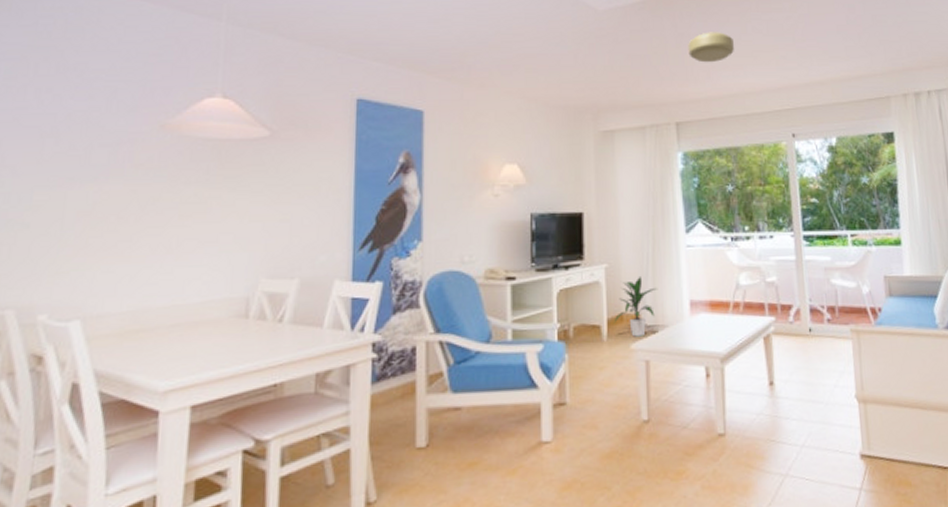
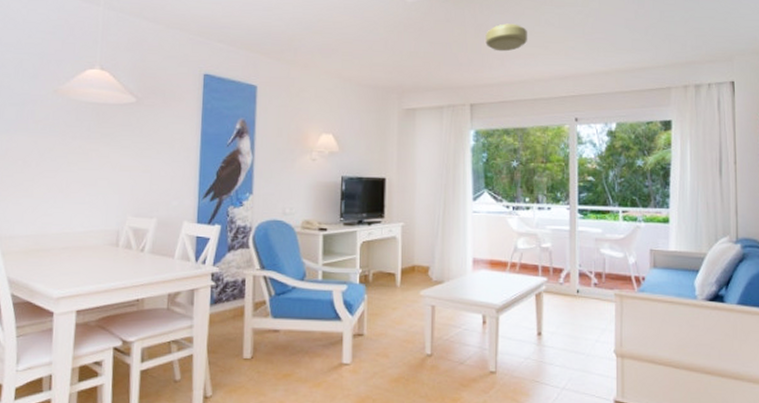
indoor plant: present [613,275,658,337] -> none [406,234,446,286]

